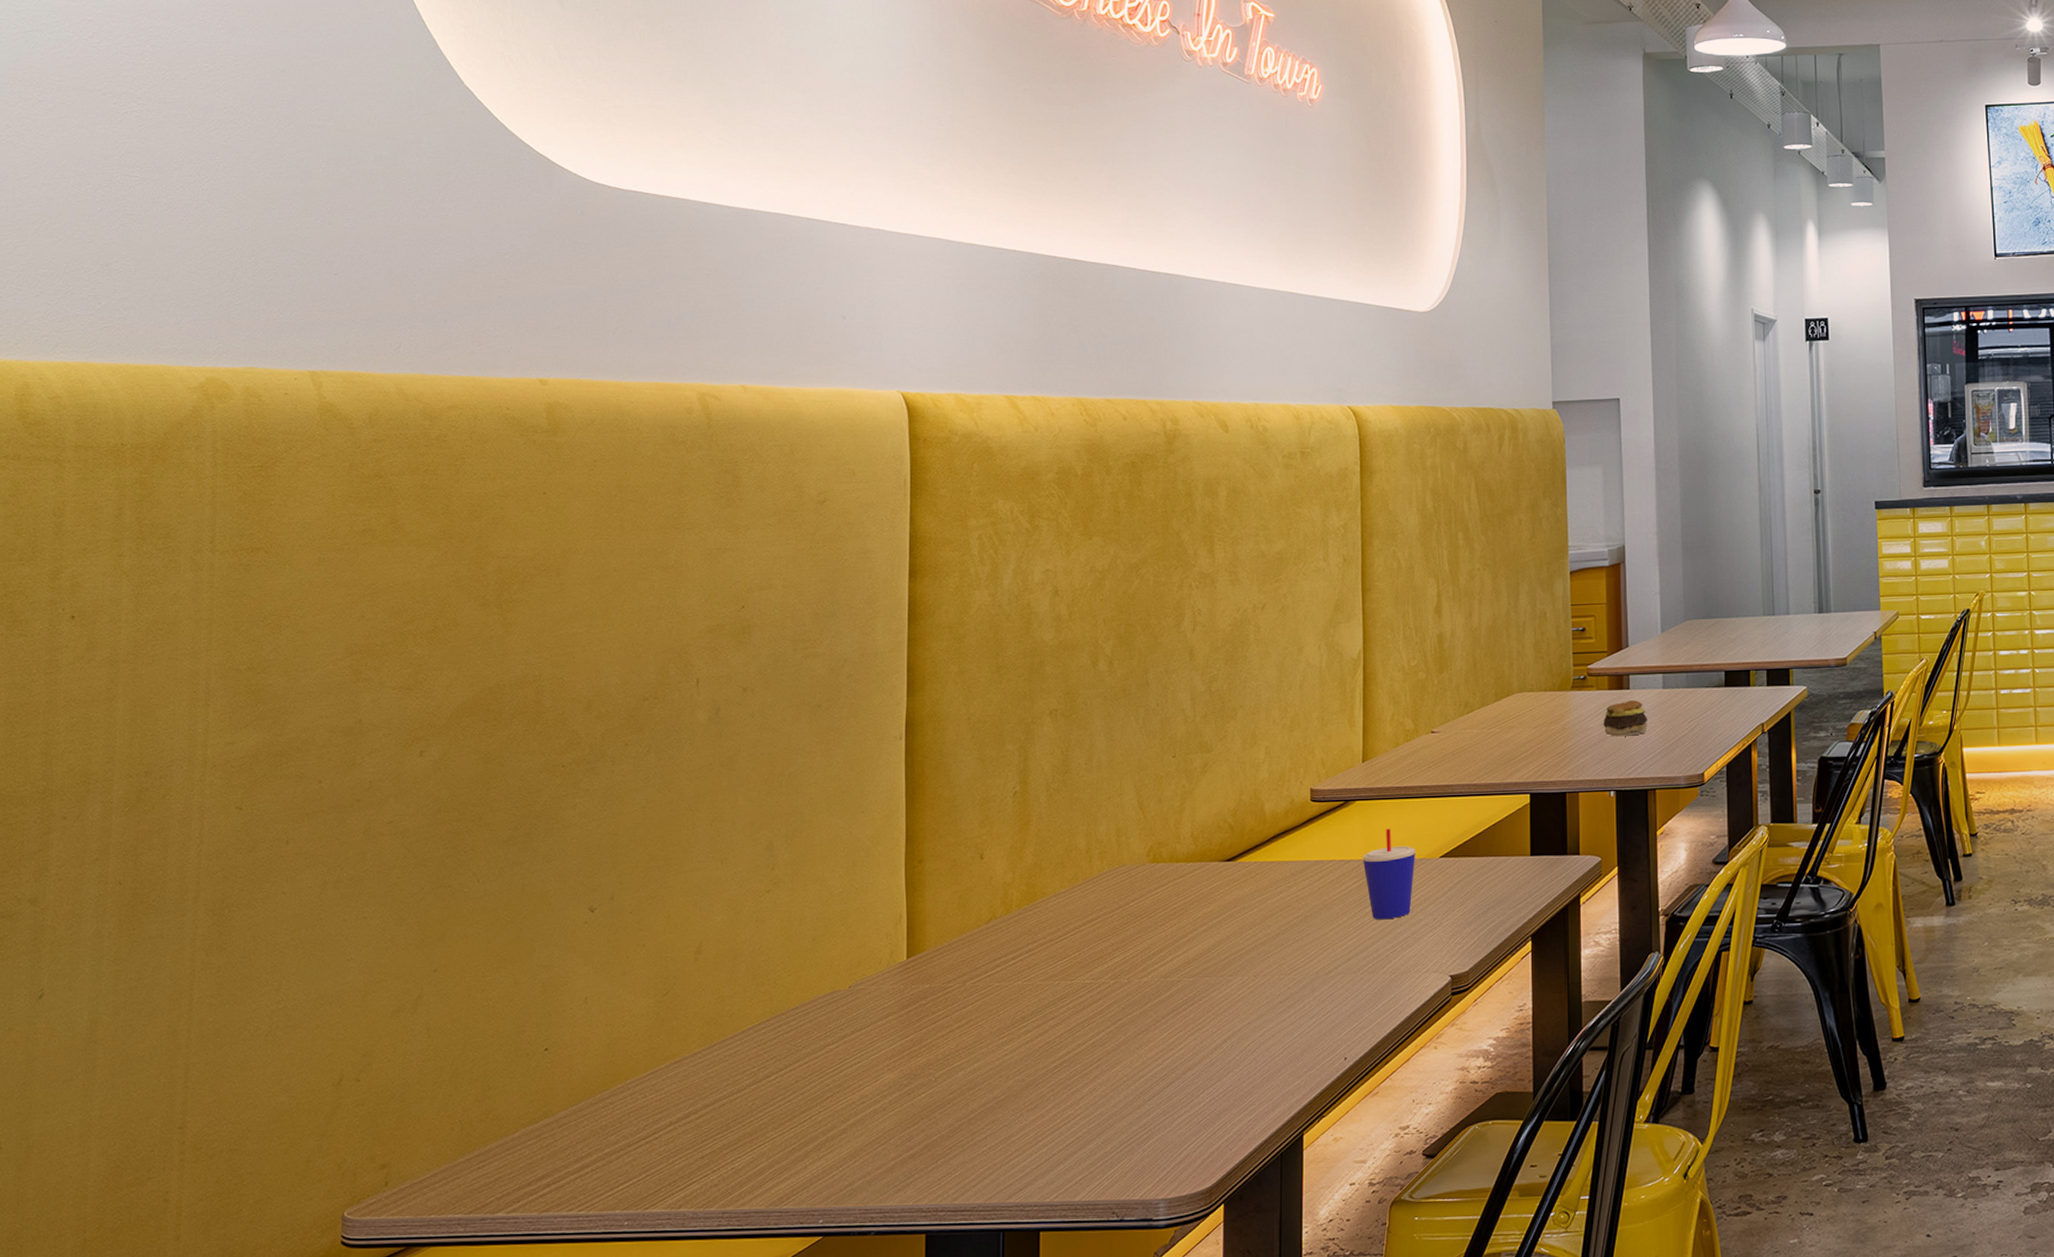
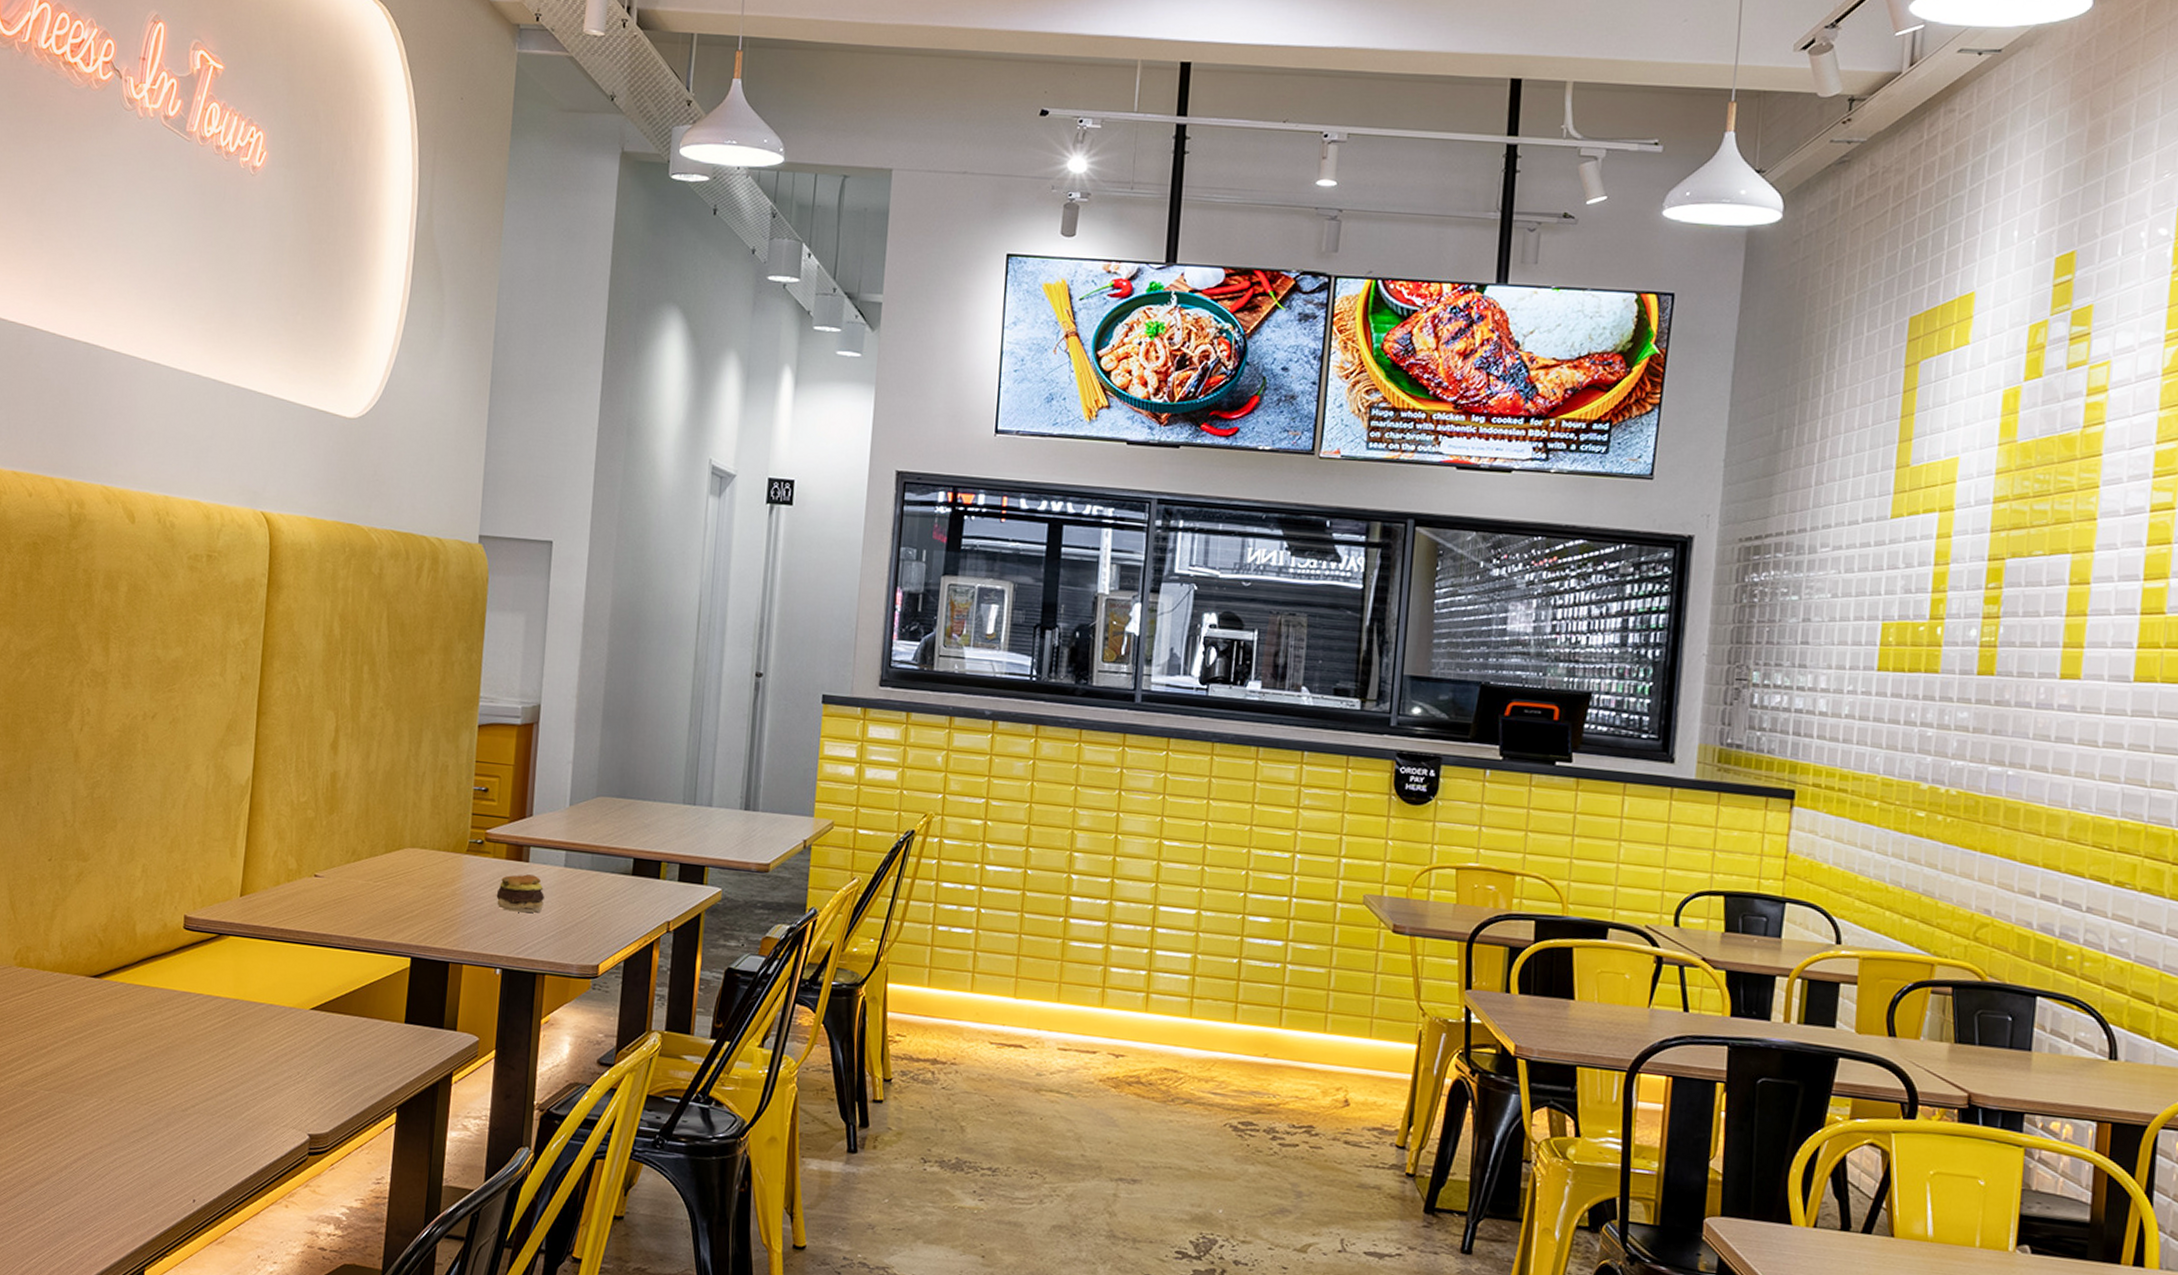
beverage cup: present [1362,829,1415,920] -> none [230,970,286,1065]

